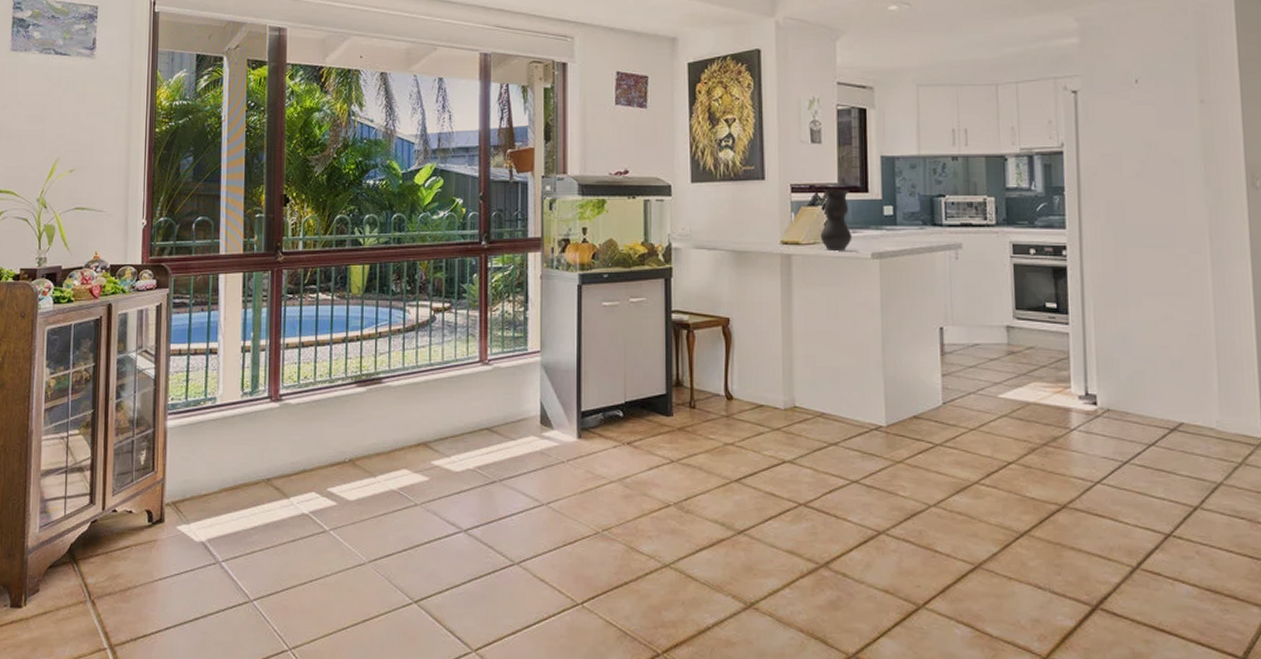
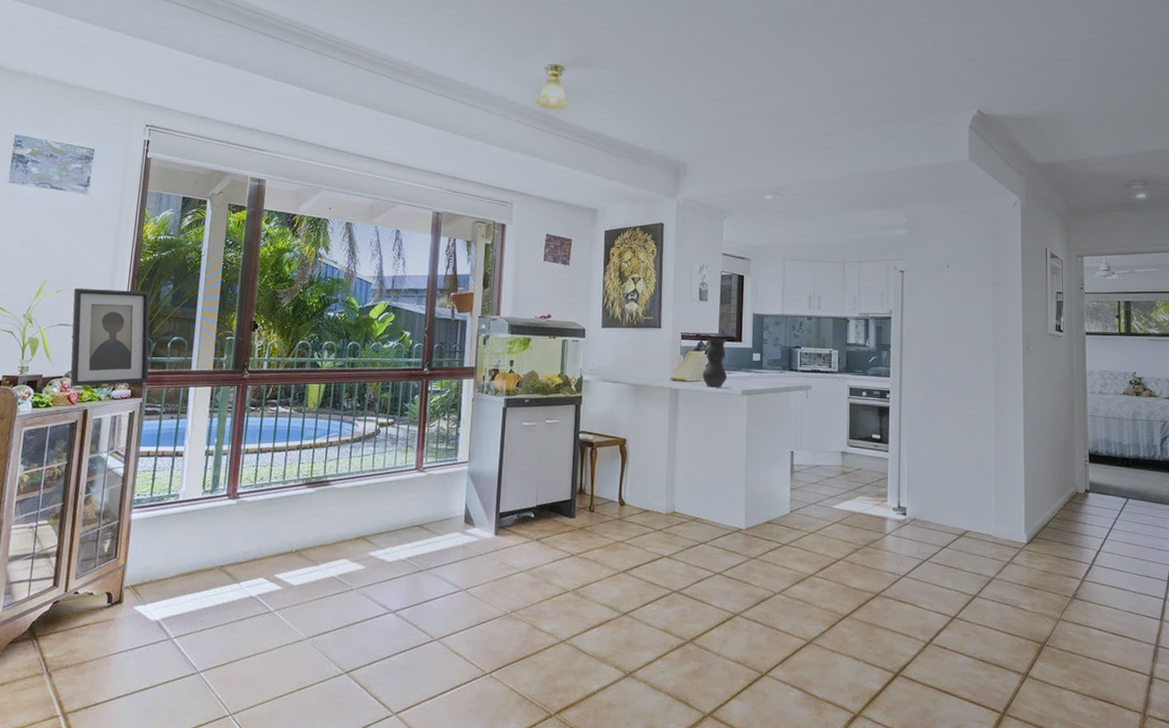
picture frame: none [87,166,174,279] -> present [70,288,150,387]

